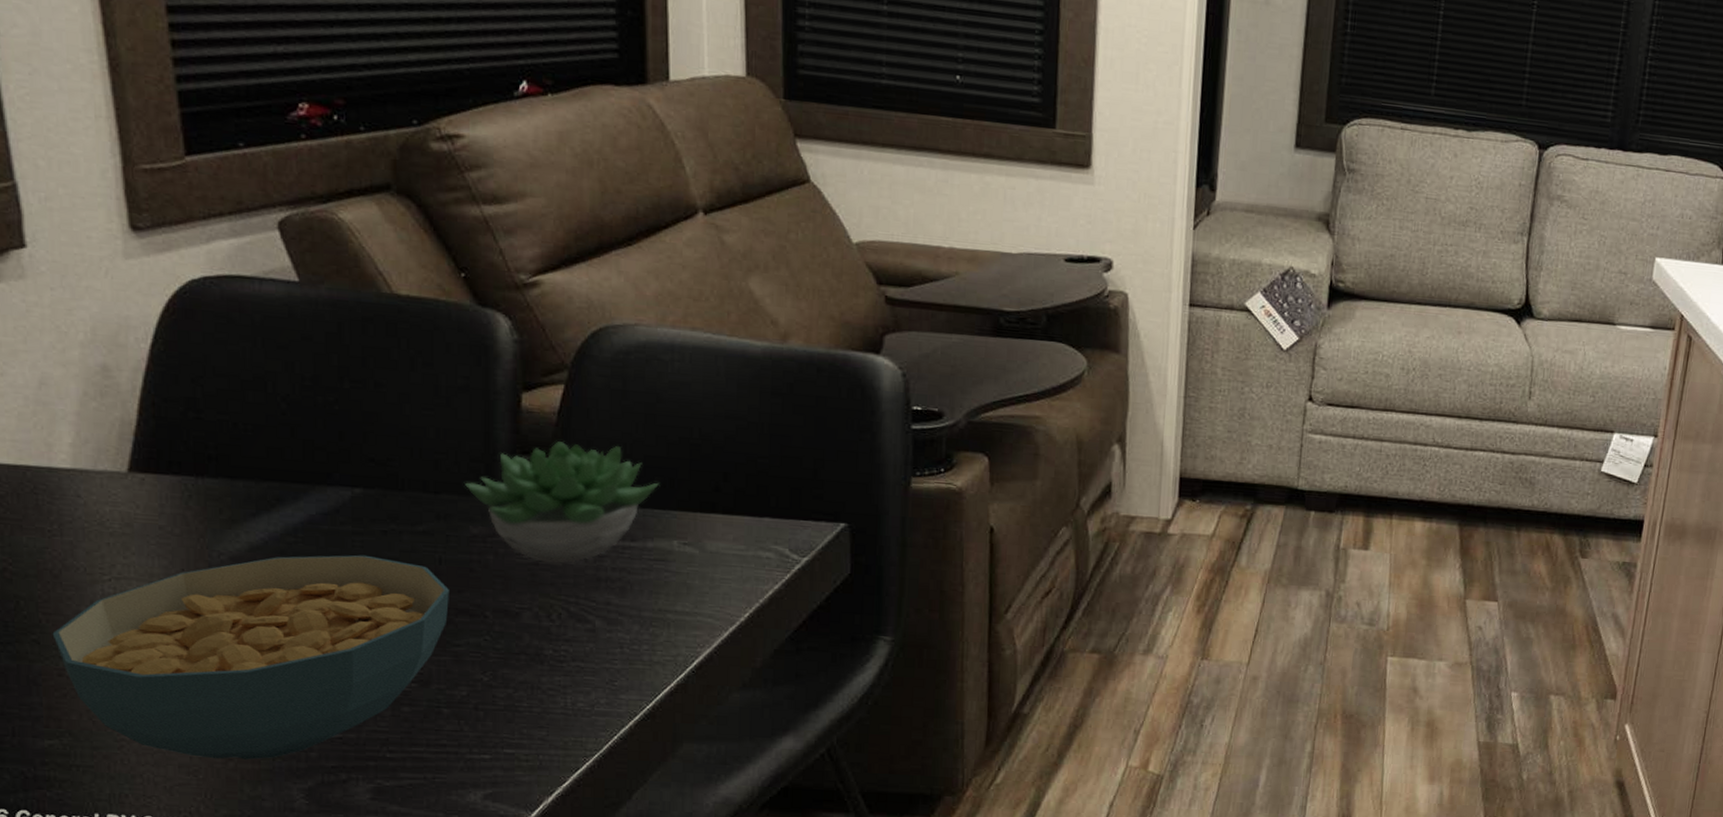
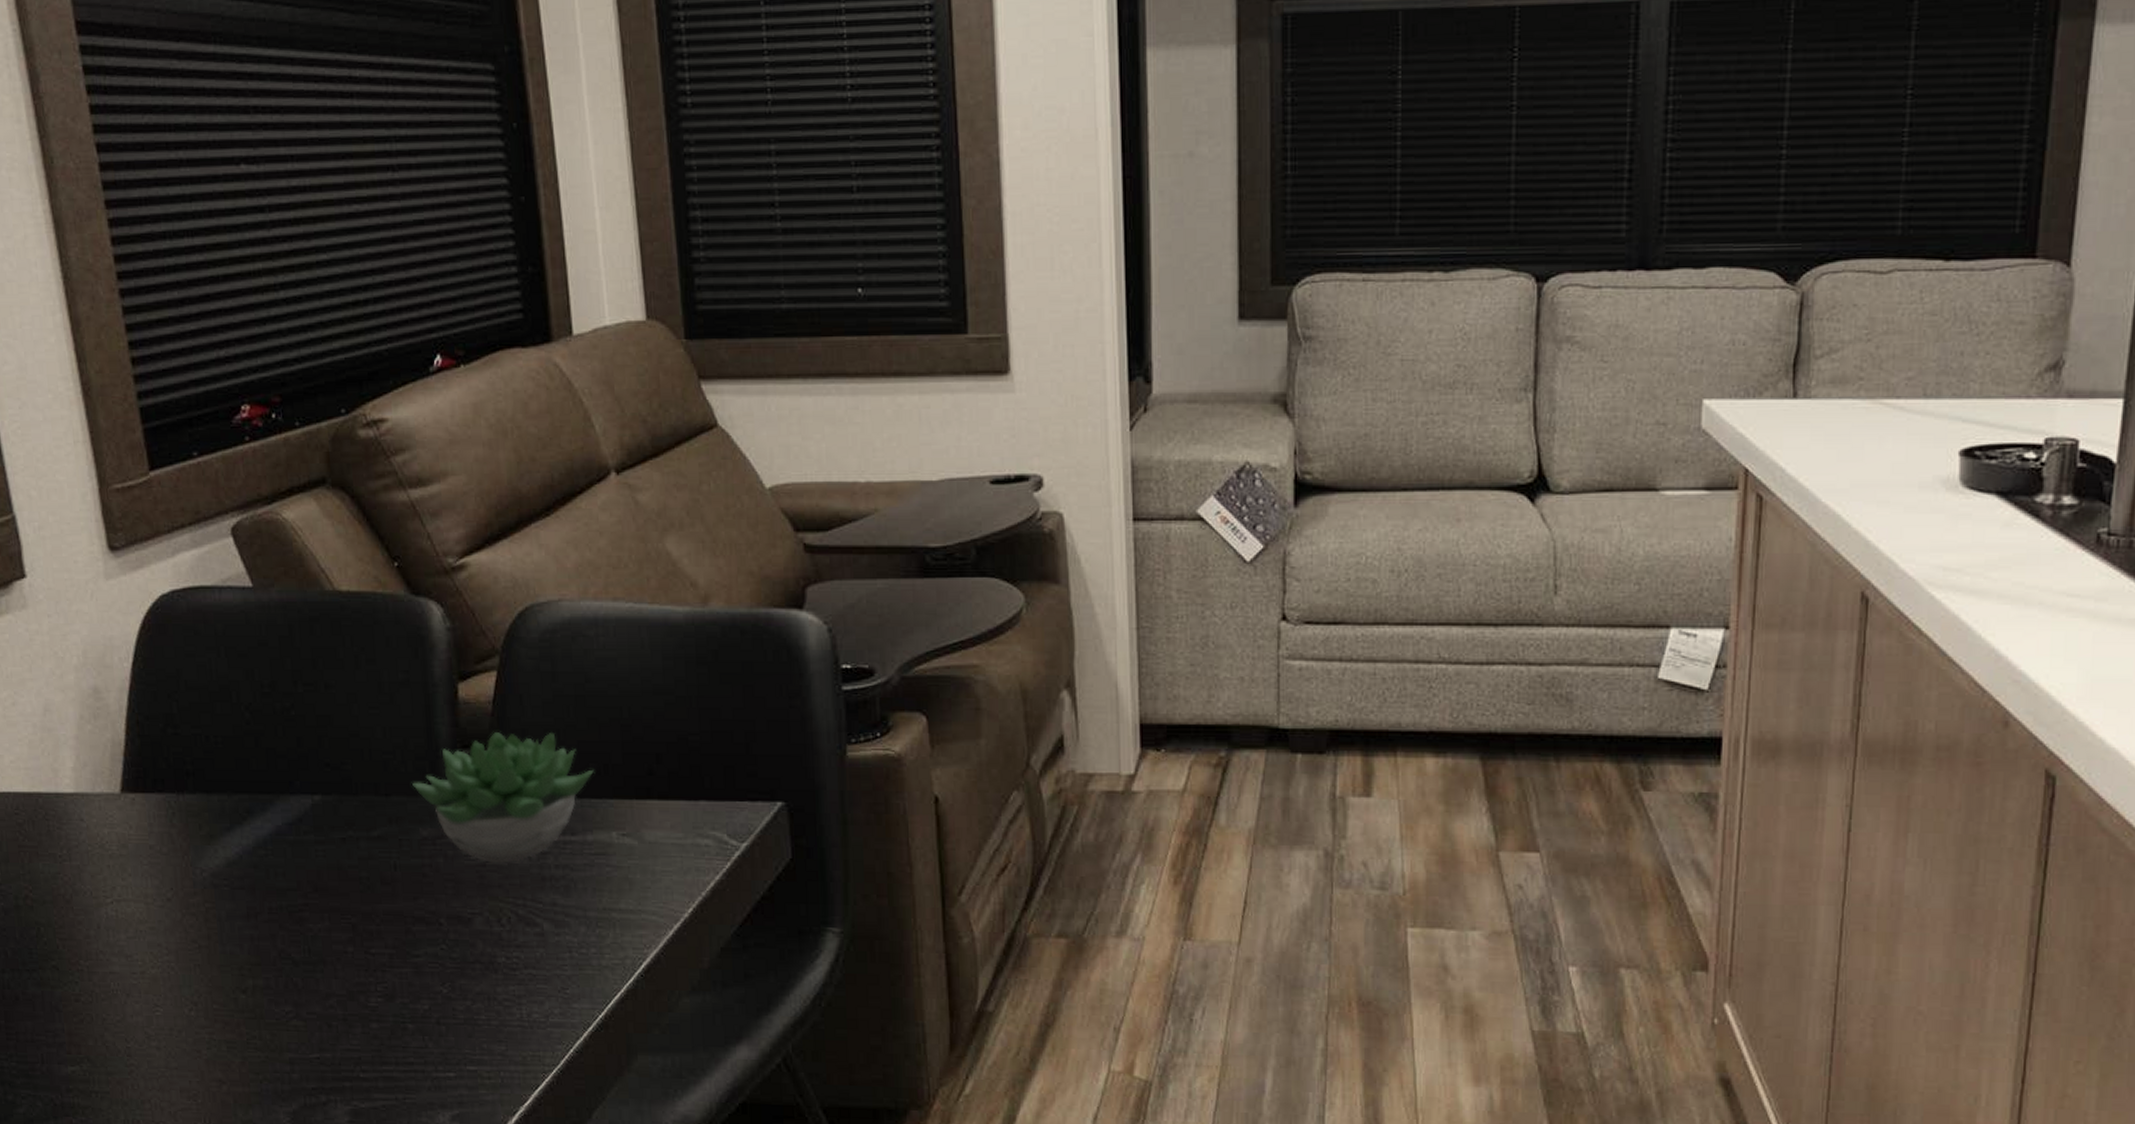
cereal bowl: present [52,555,449,760] -> none [68,864,406,1083]

